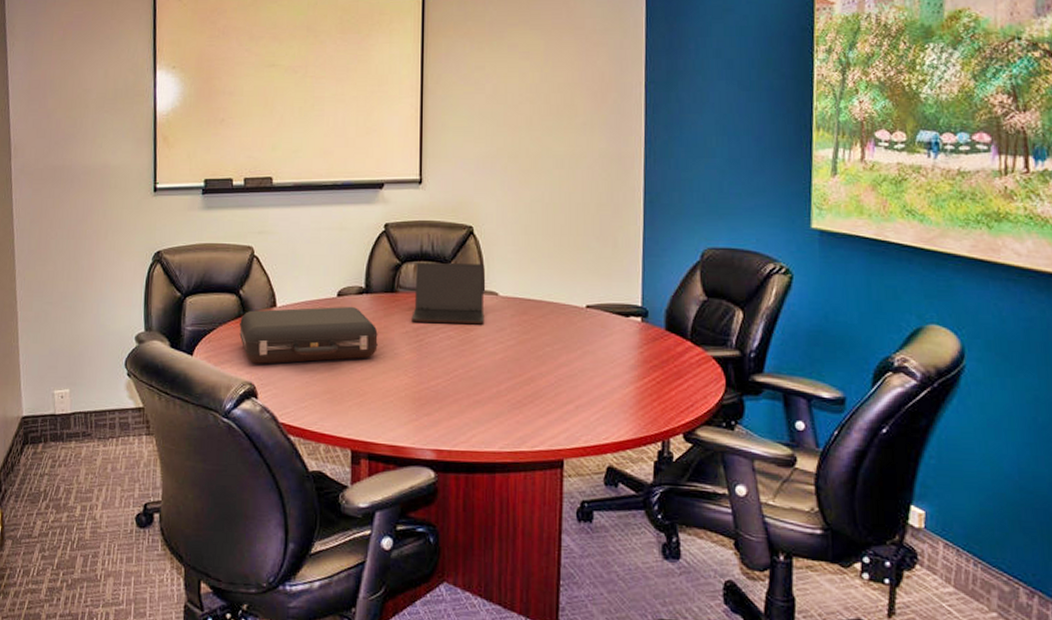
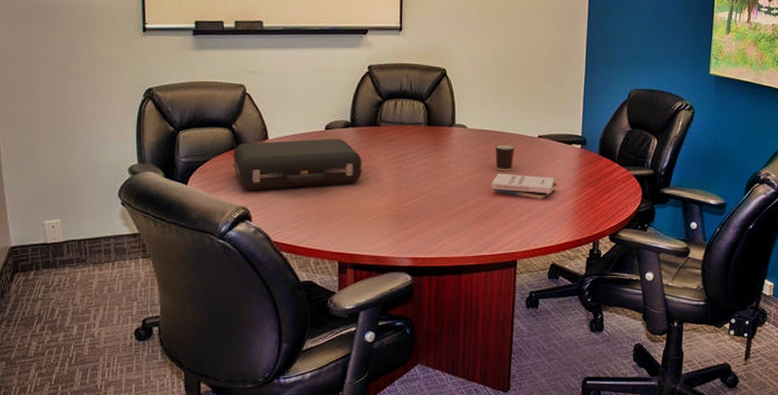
laptop: present [411,262,485,325] -> none [392,99,455,153]
books: none [529,351,614,384] -> present [491,174,558,199]
mug: none [533,315,558,349] -> present [495,144,515,171]

